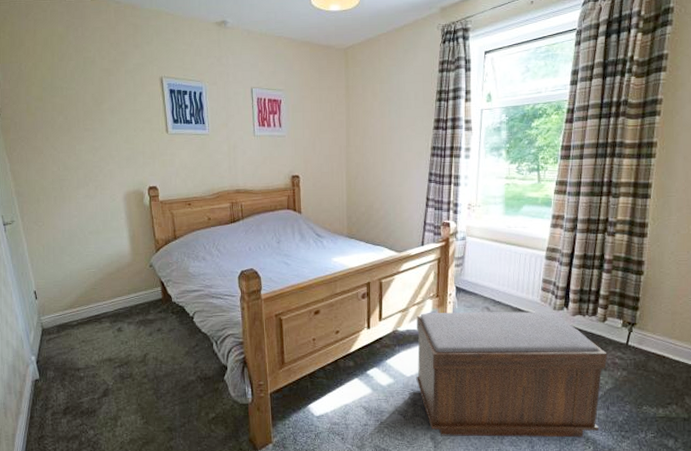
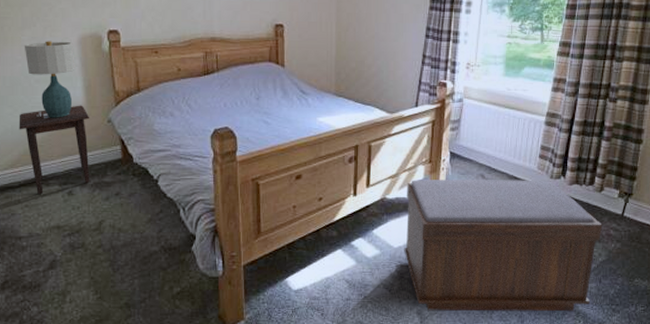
side table: none [76,252,136,332] -> present [19,105,90,195]
table lamp: none [79,198,122,264] -> present [24,41,75,118]

